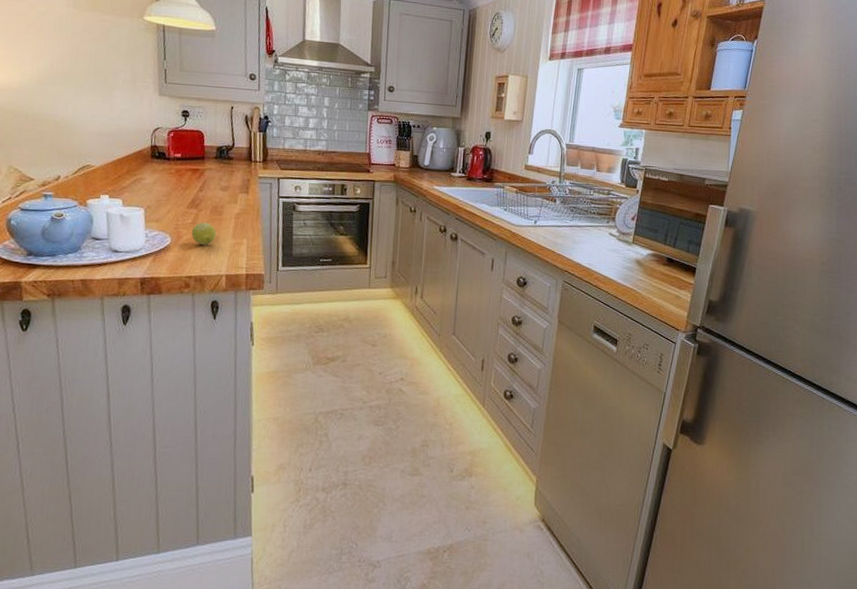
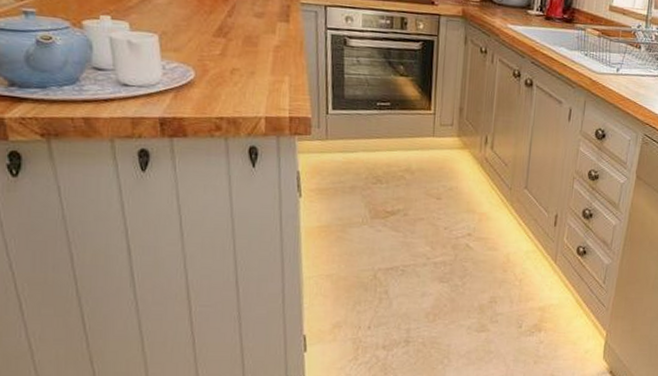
fruit: present [191,222,217,245] -> none [220,54,252,81]

